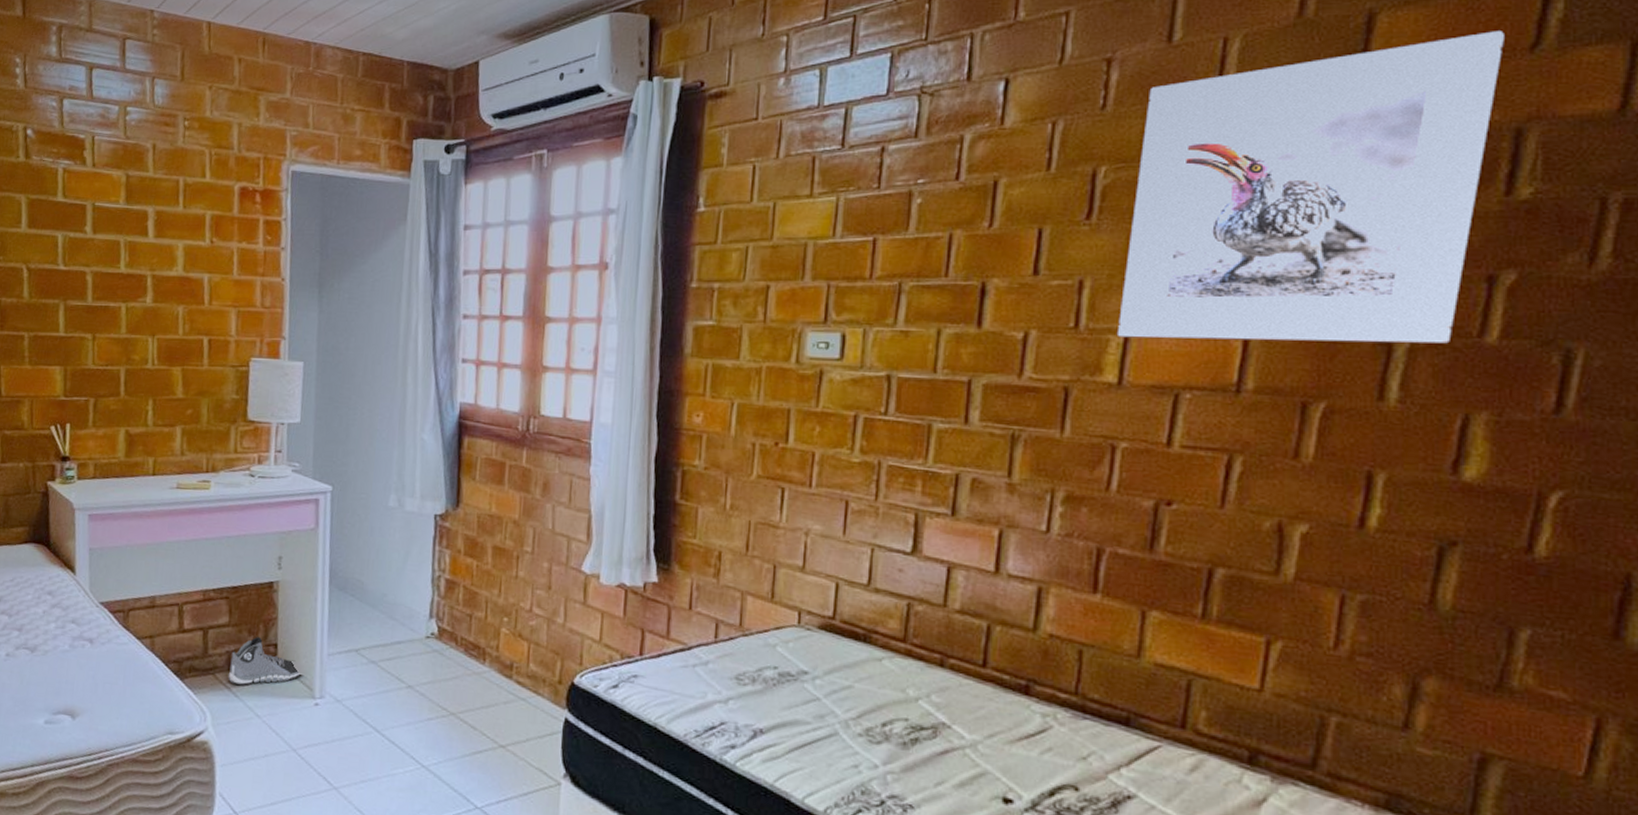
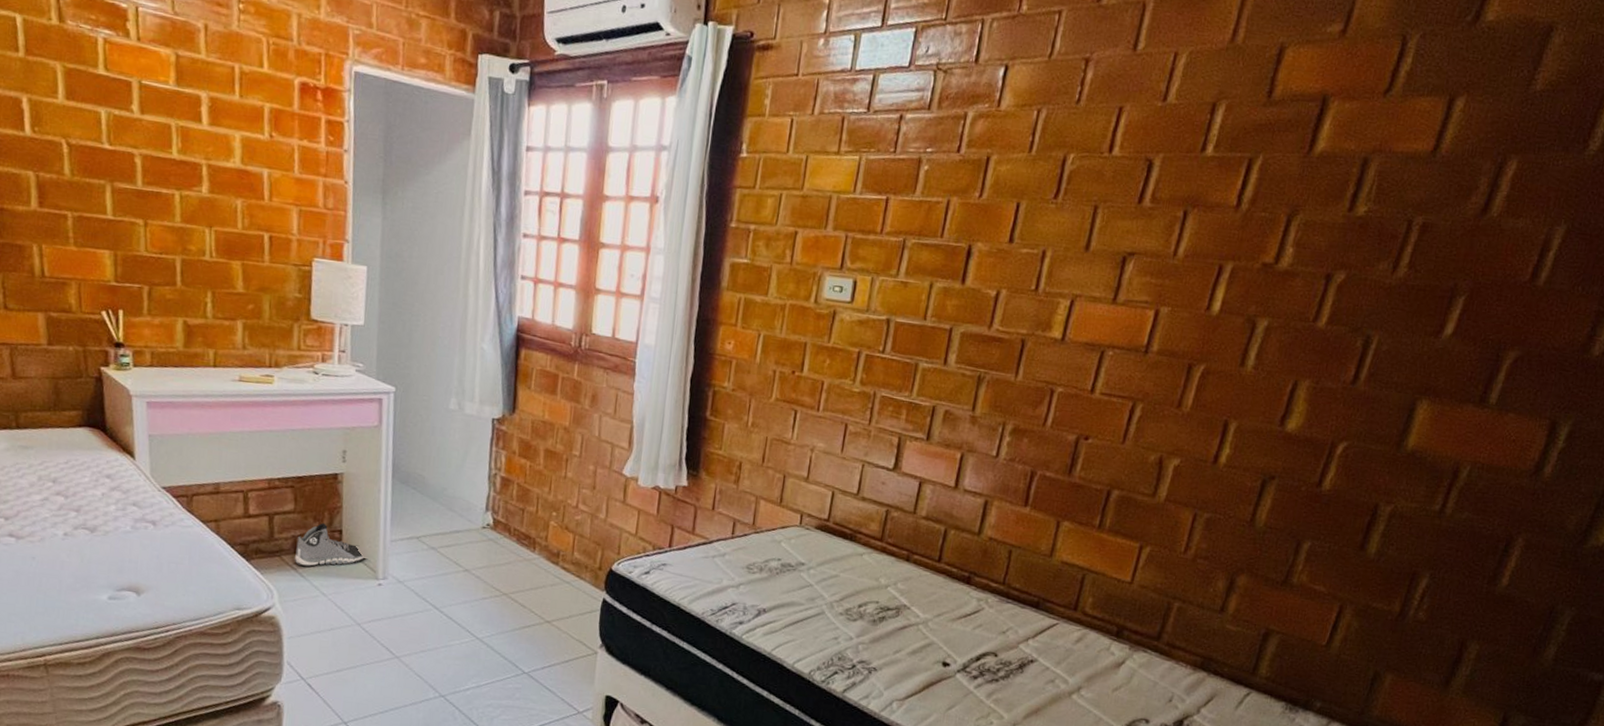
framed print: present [1118,31,1504,344] -> none [1066,74,1369,325]

